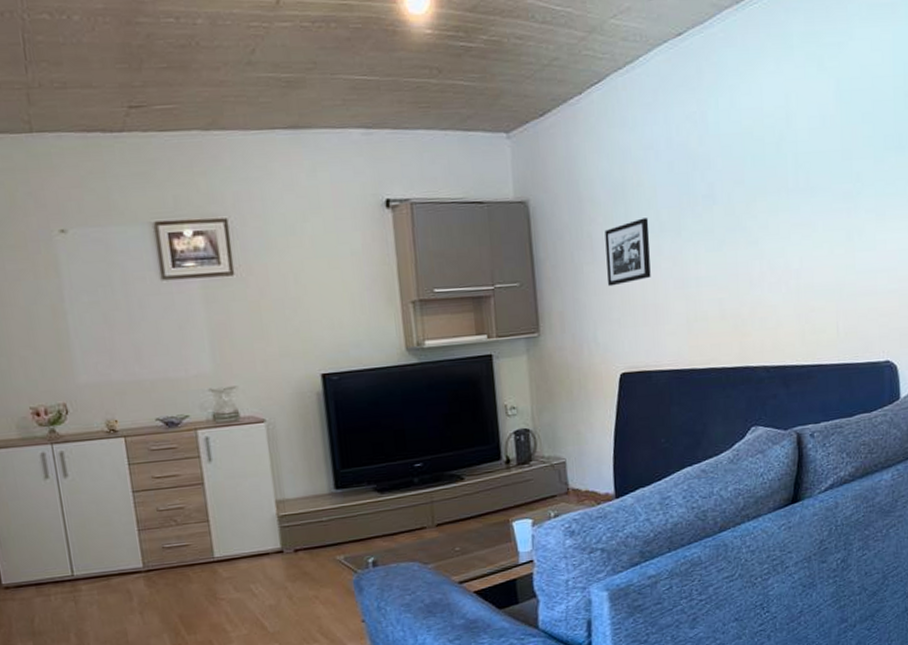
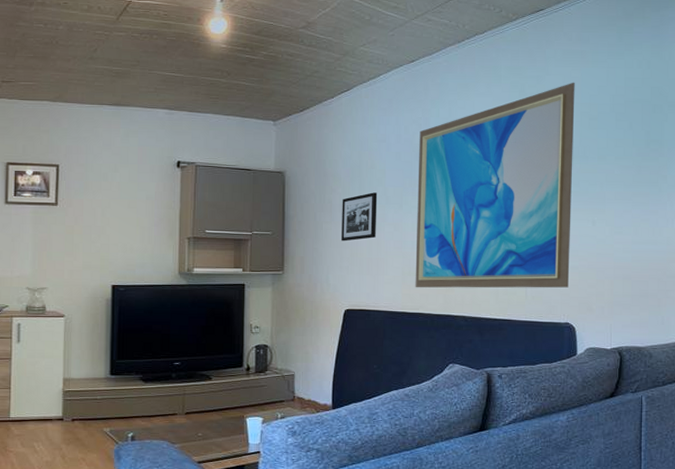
wall art: none [695,47,888,337] -> present [415,82,575,288]

